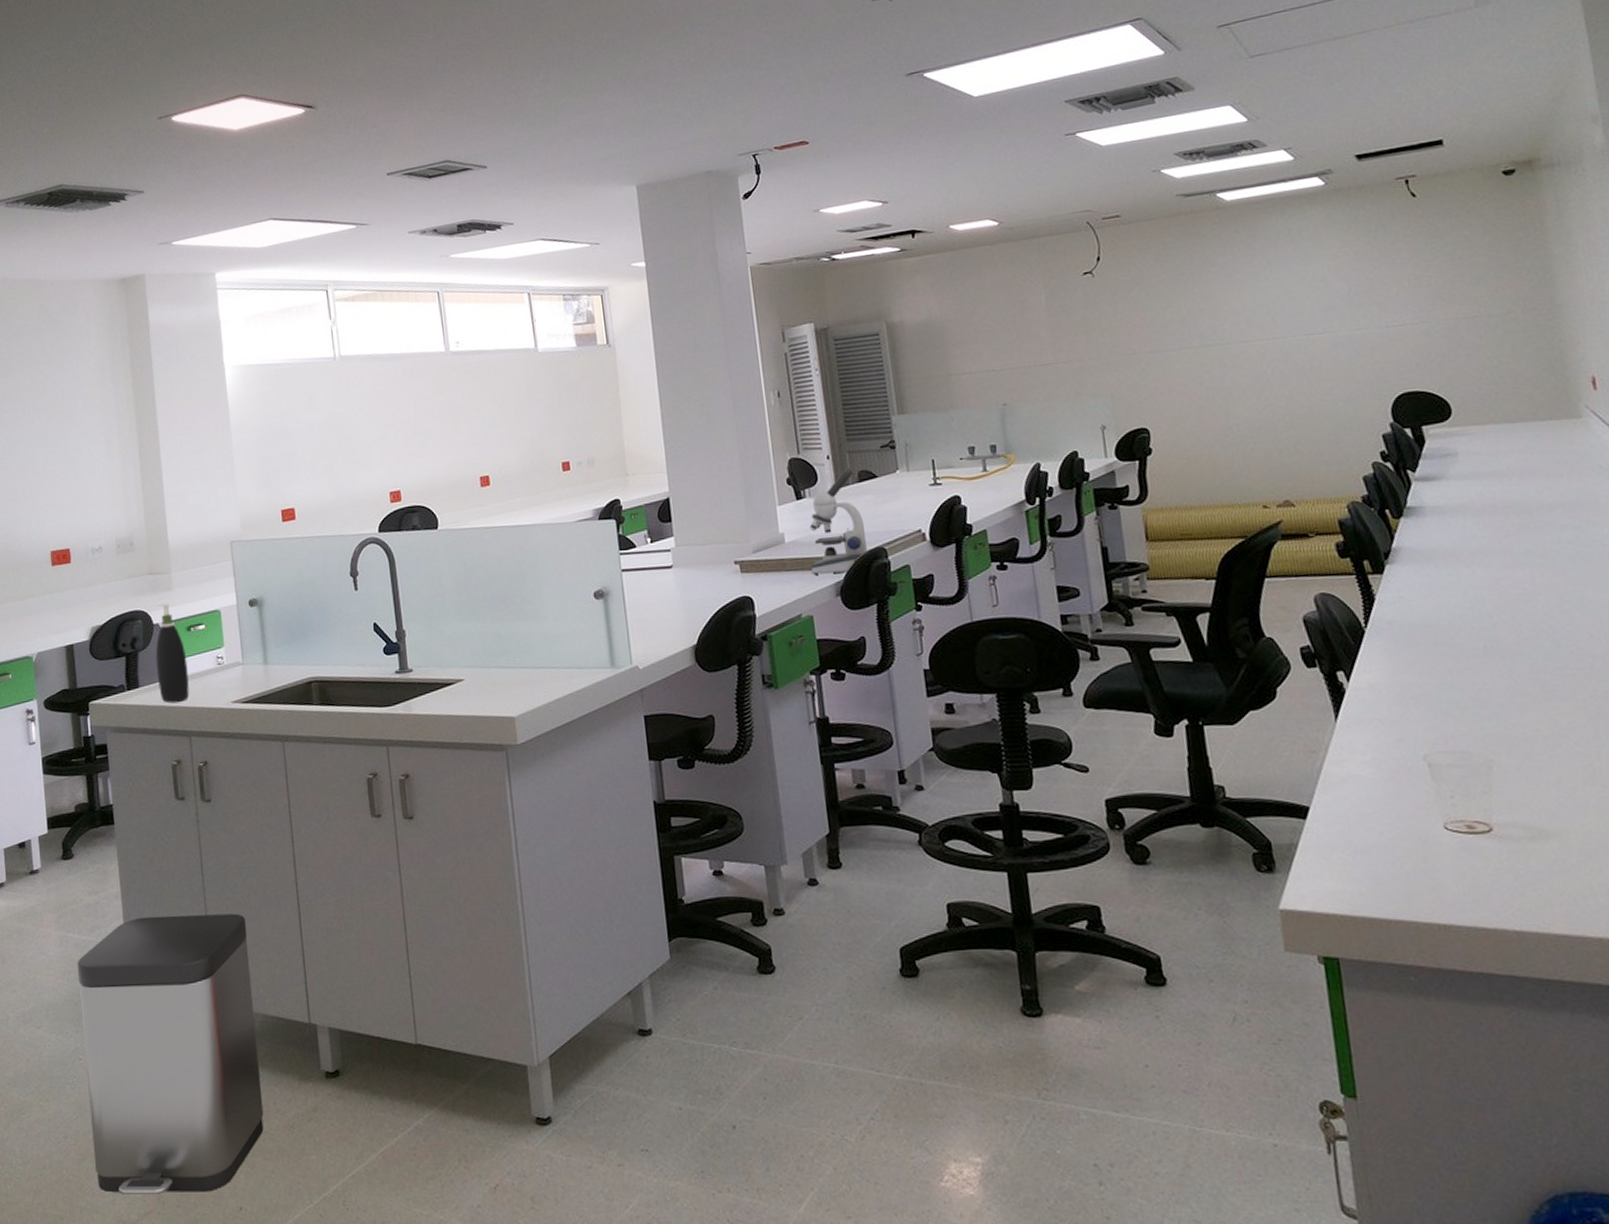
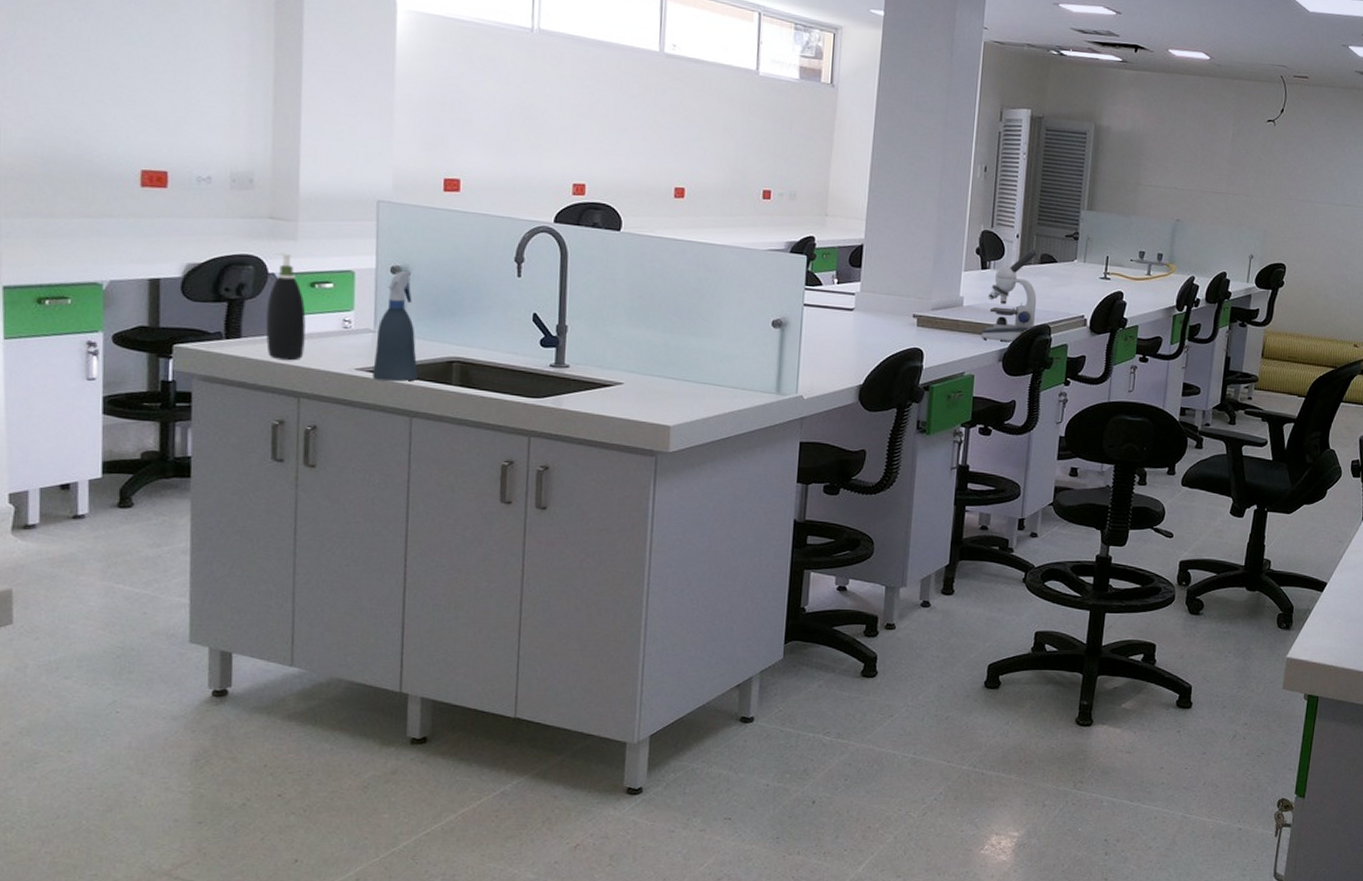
pedal bin: present [77,913,264,1194] -> none [123,575,342,846]
spray bottle: none [245,601,284,711] -> present [372,270,418,383]

